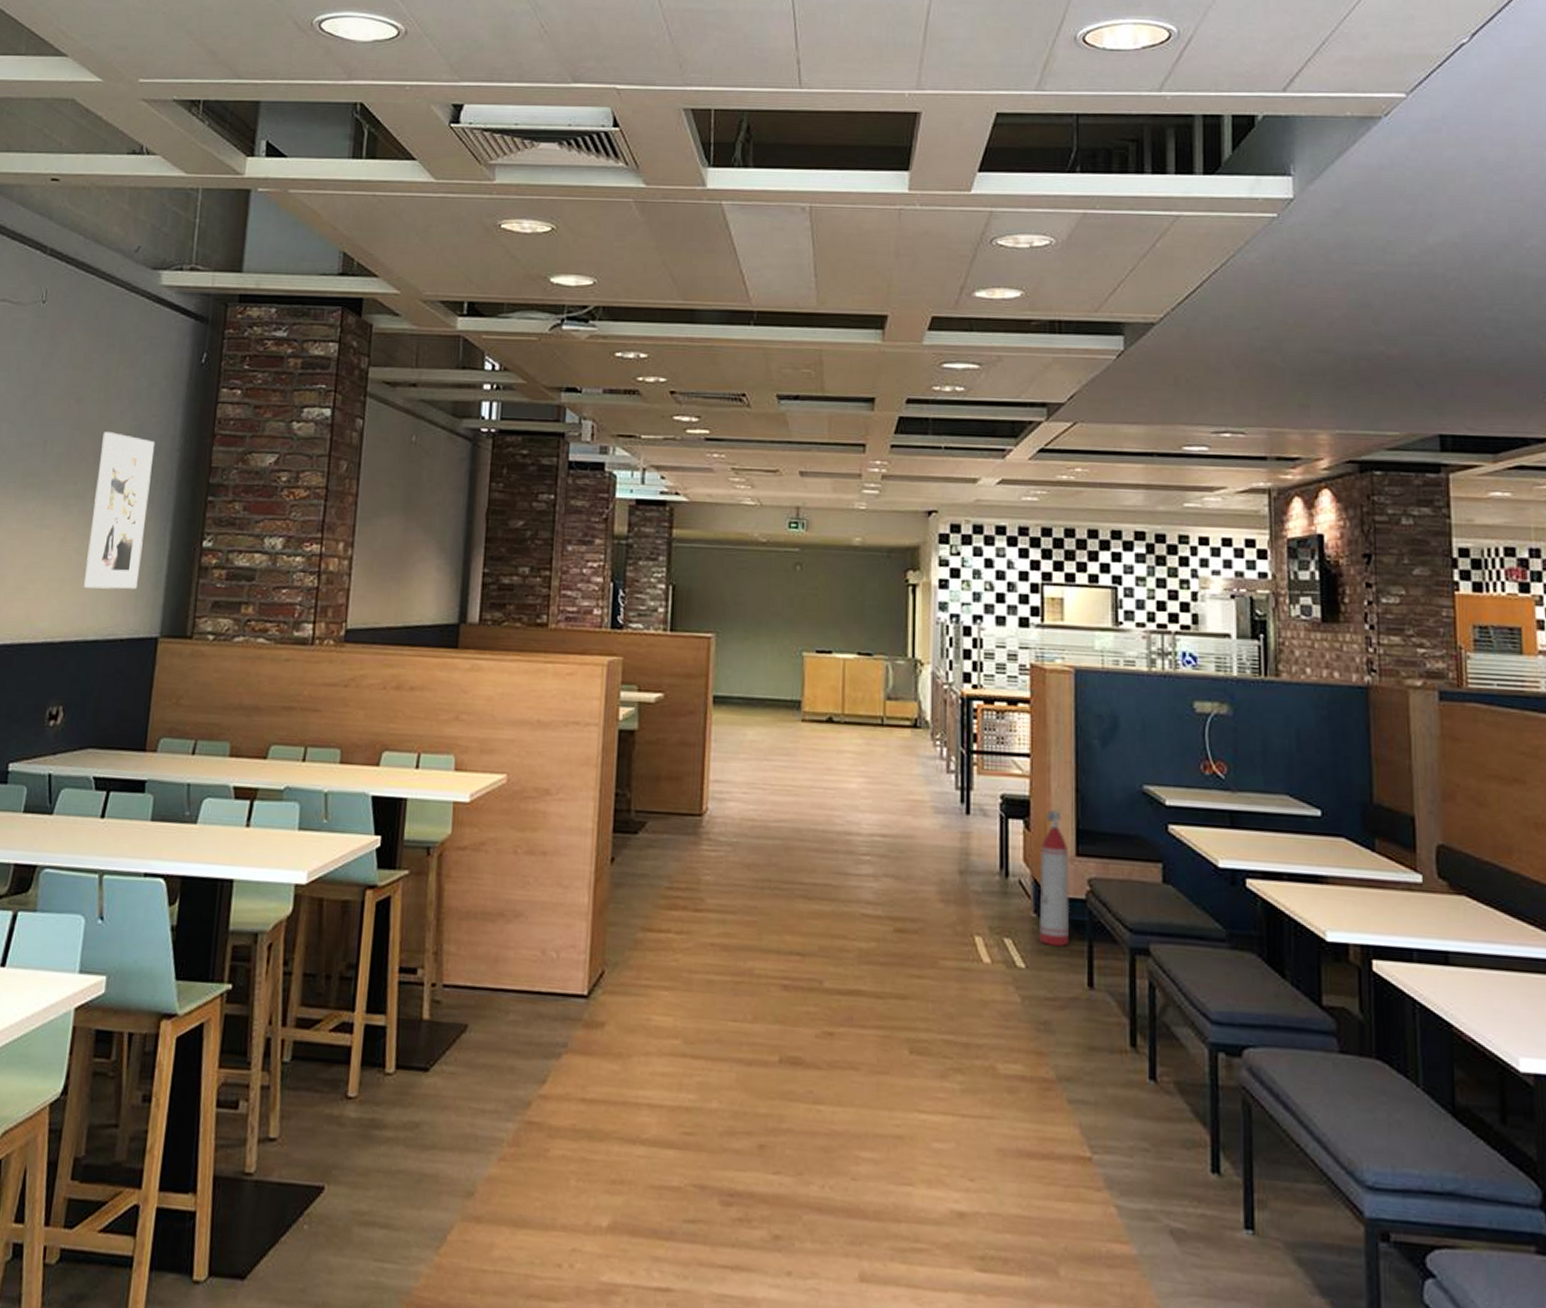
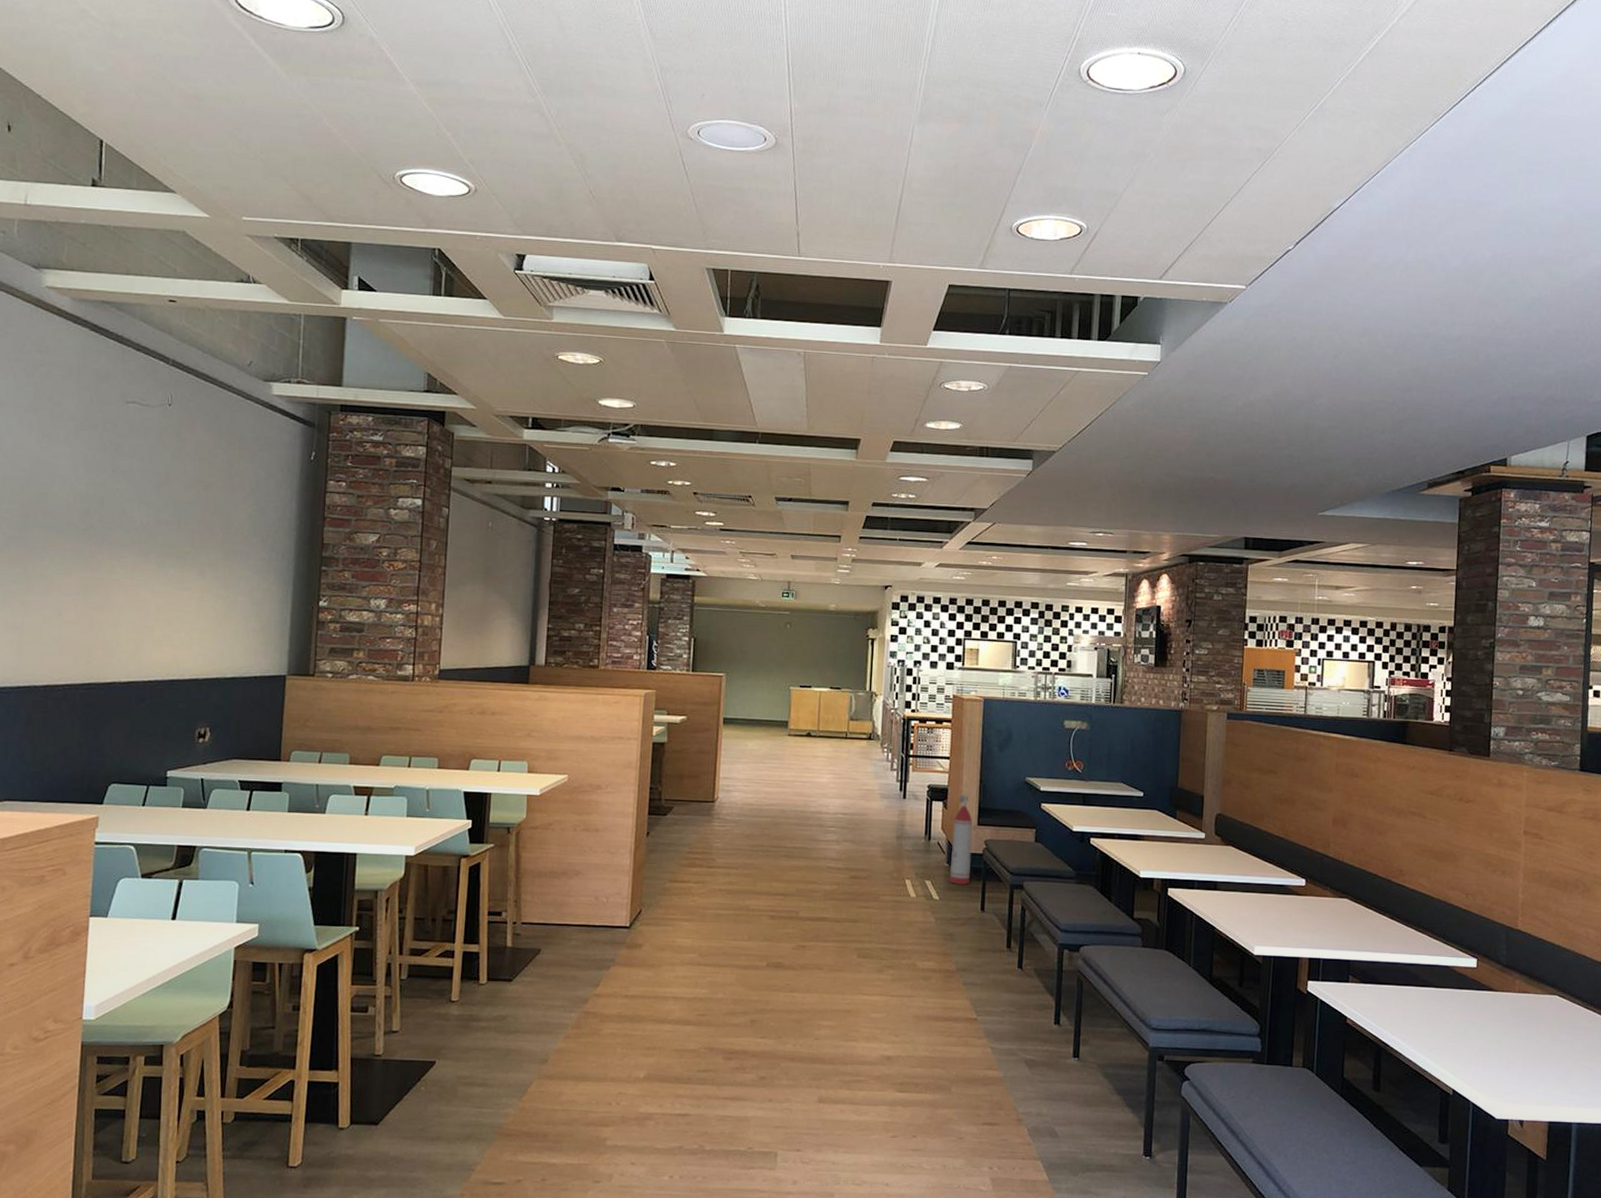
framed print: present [84,432,156,589] -> none [221,513,275,638]

